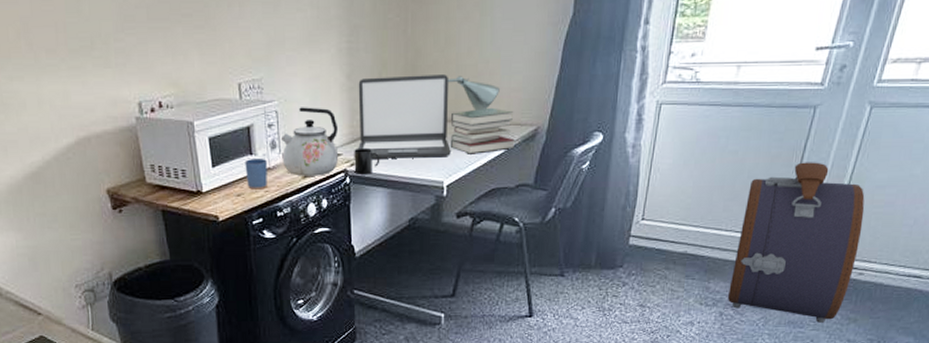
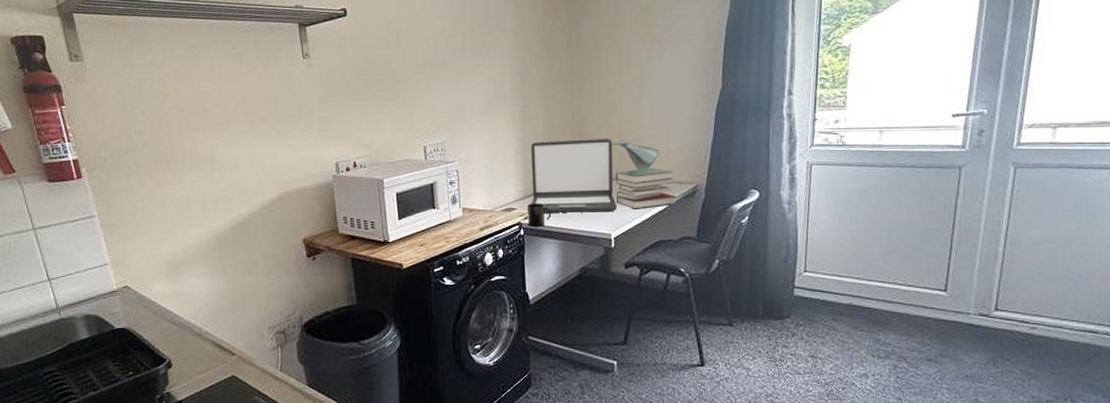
mug: present [245,157,267,190] -> none [428,211,448,240]
kettle: present [280,107,339,176] -> none [460,167,514,228]
hat box: present [728,162,865,323] -> none [900,218,1027,378]

